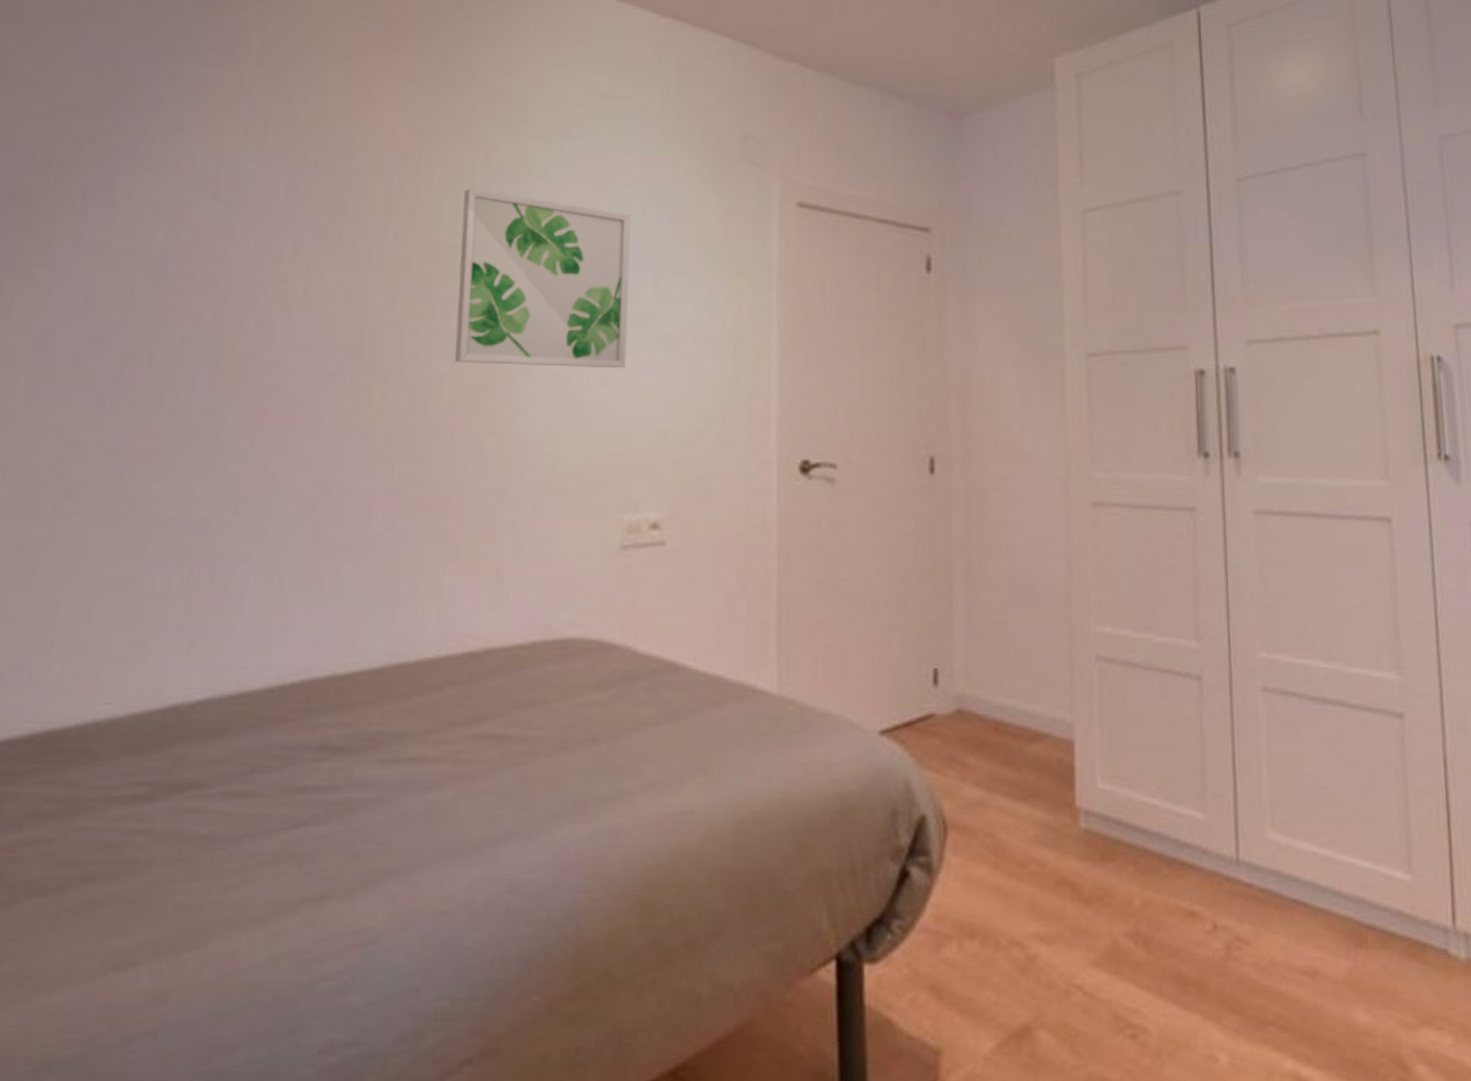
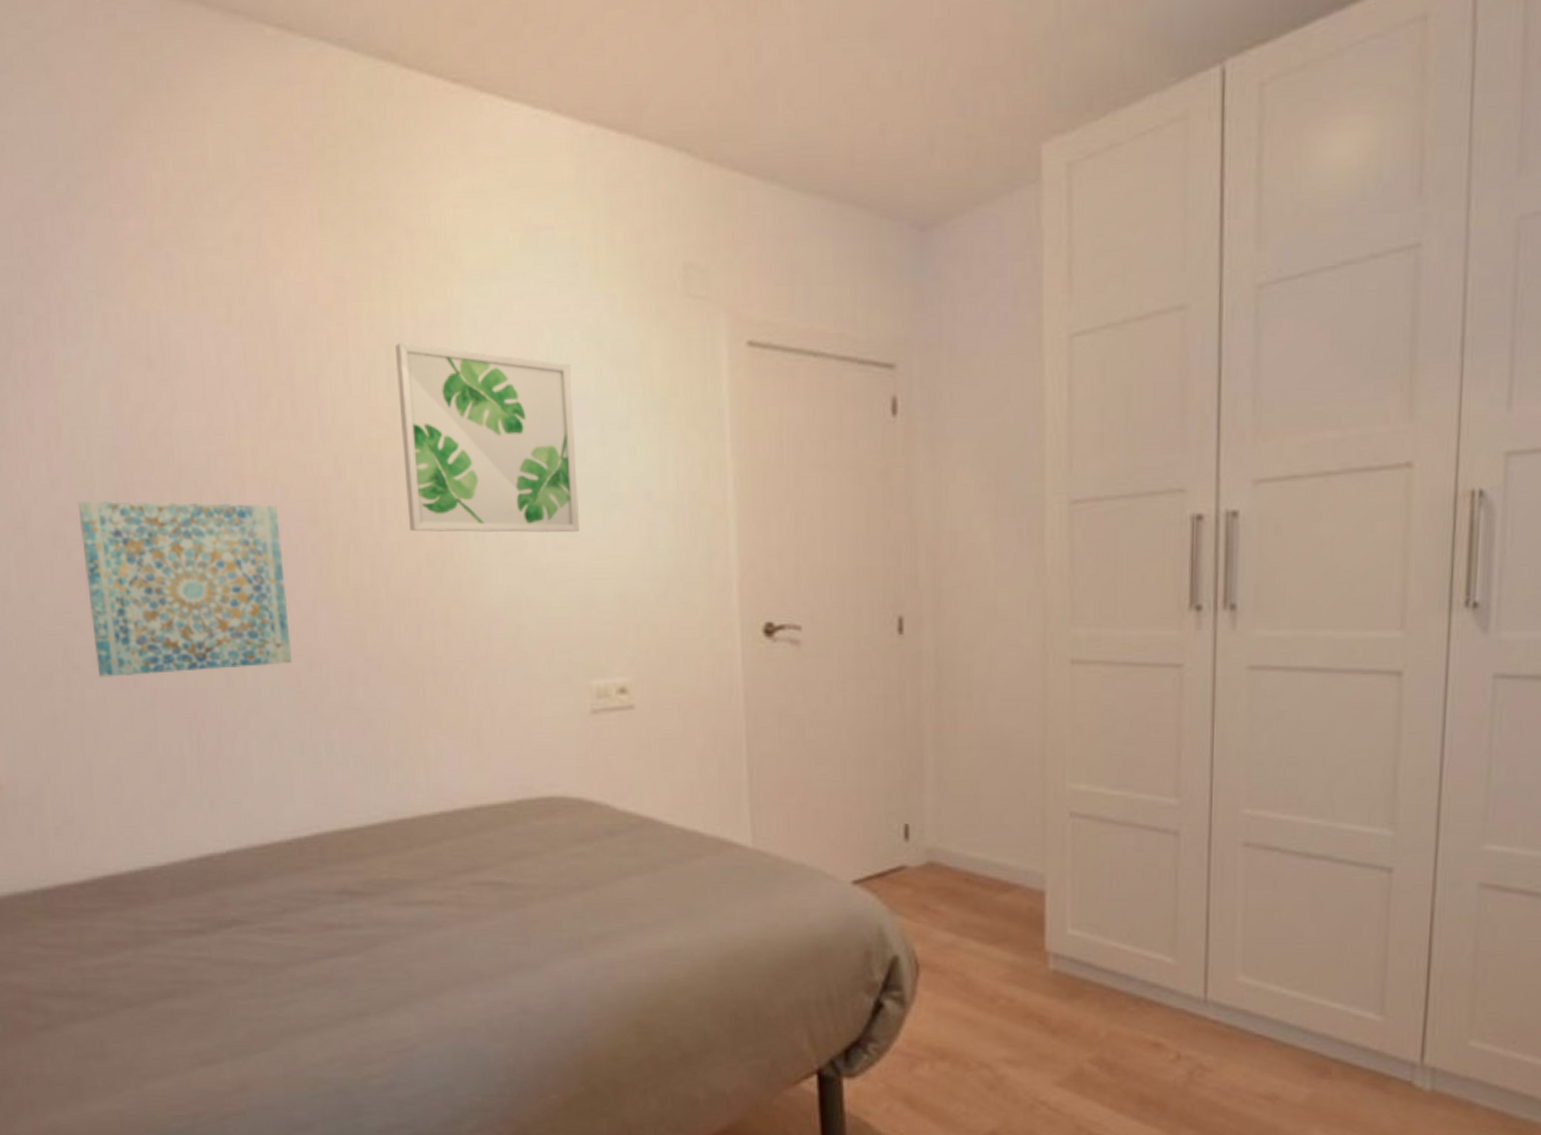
wall art: none [91,322,321,504] -> present [78,500,292,677]

